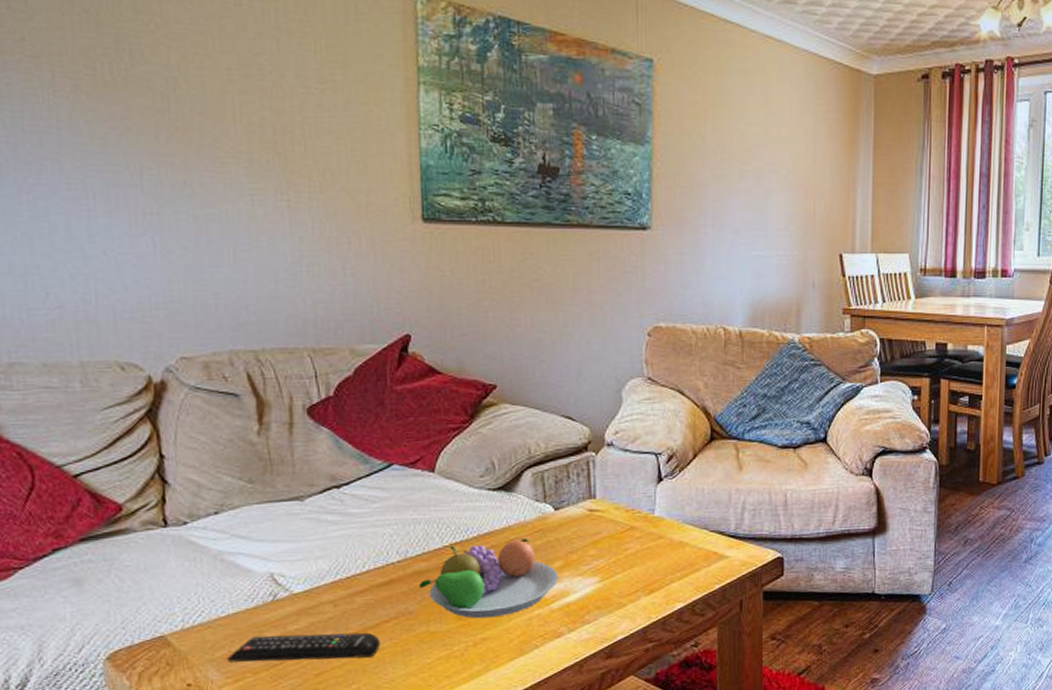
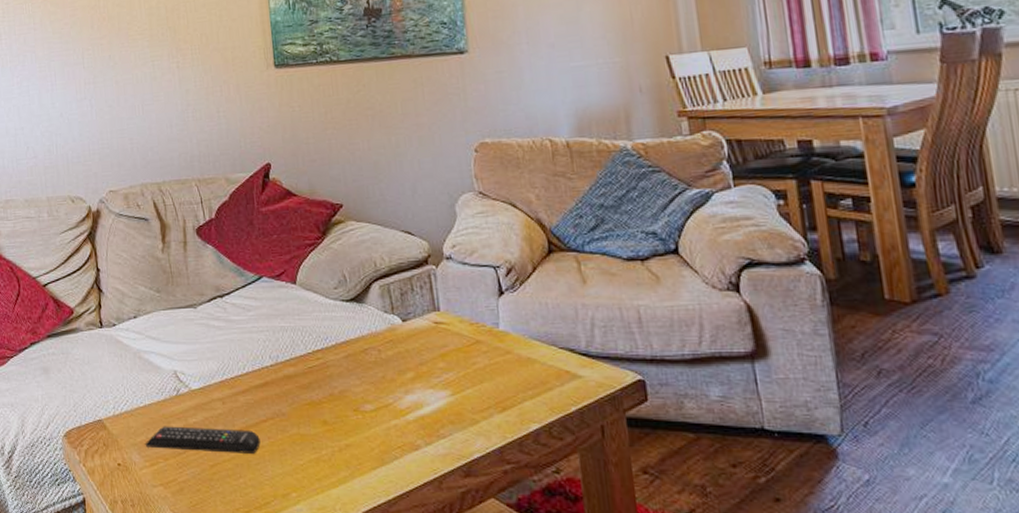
fruit bowl: present [418,538,559,619] -> none [289,348,412,425]

